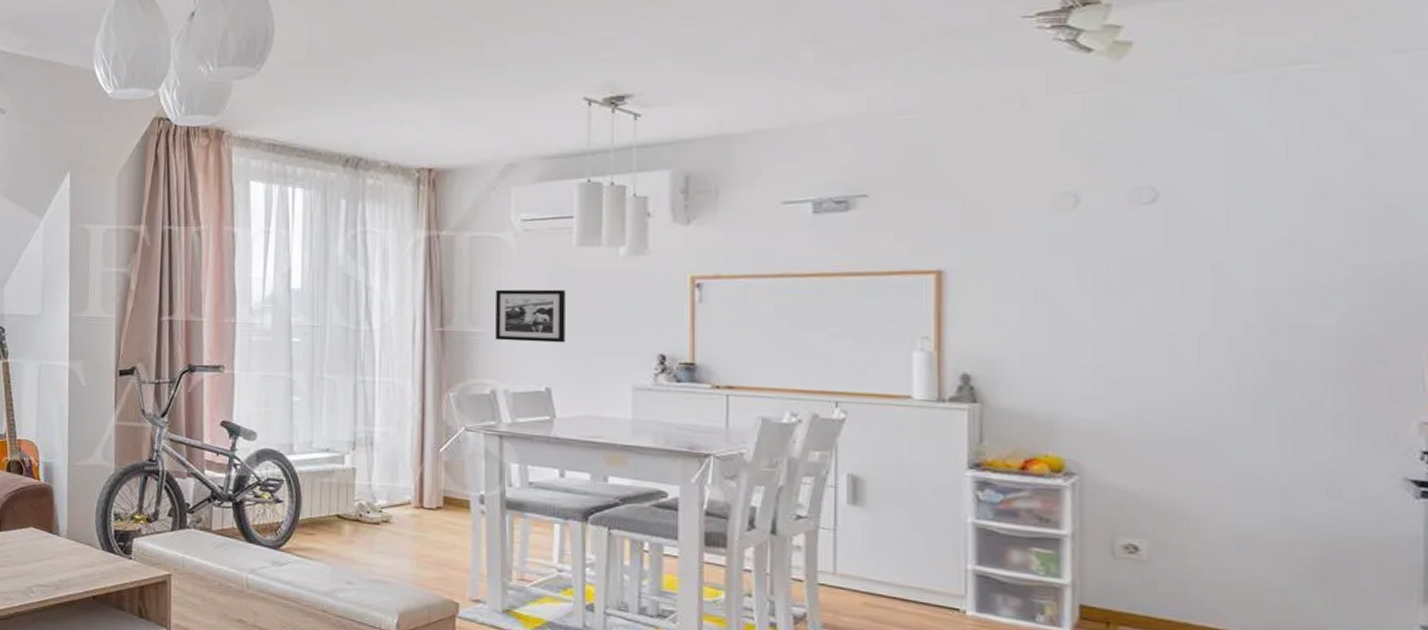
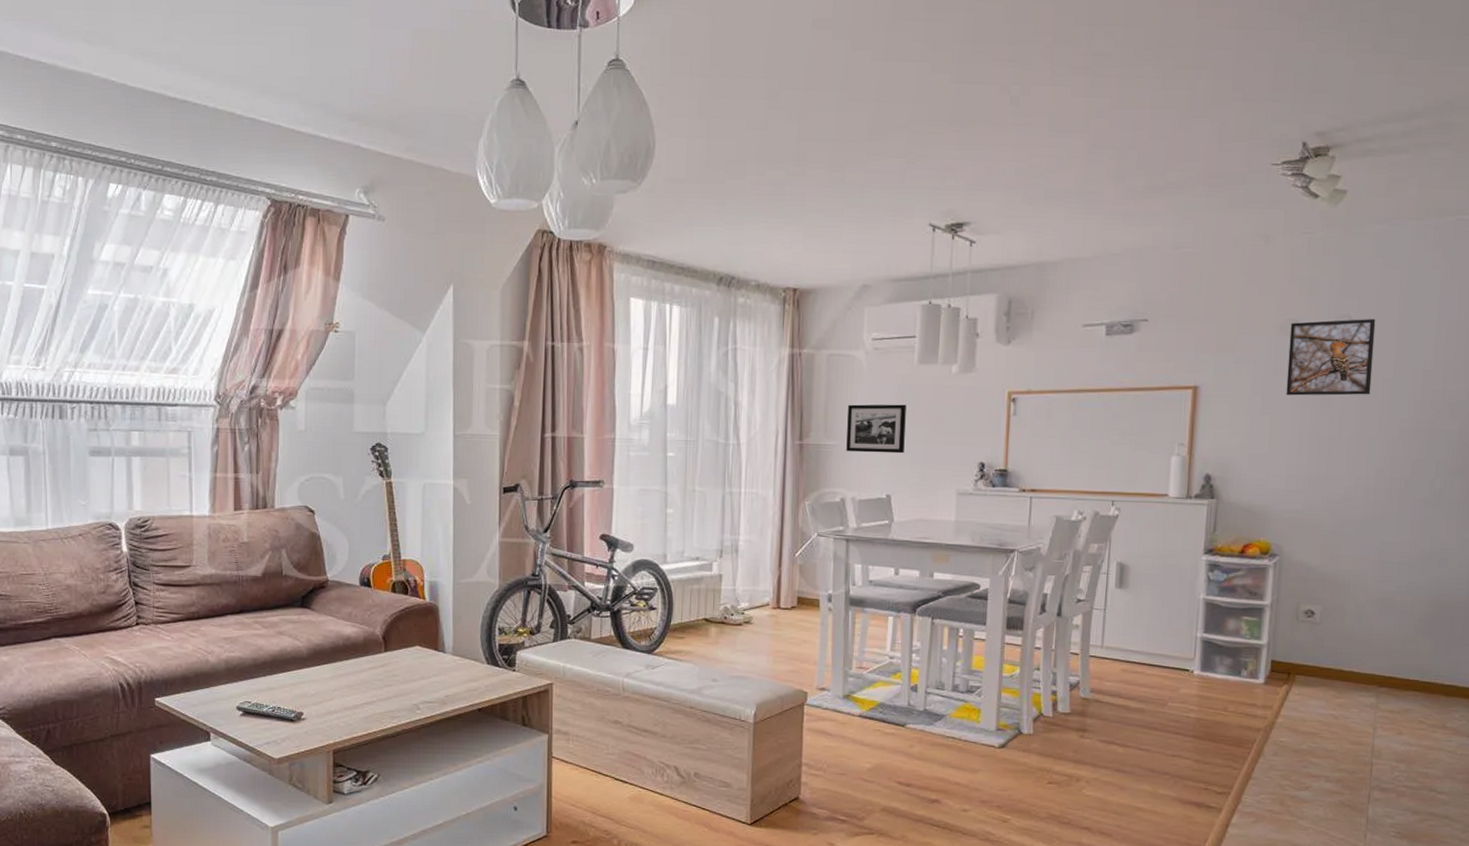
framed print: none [1067,189,1195,282] -> present [1286,318,1376,396]

